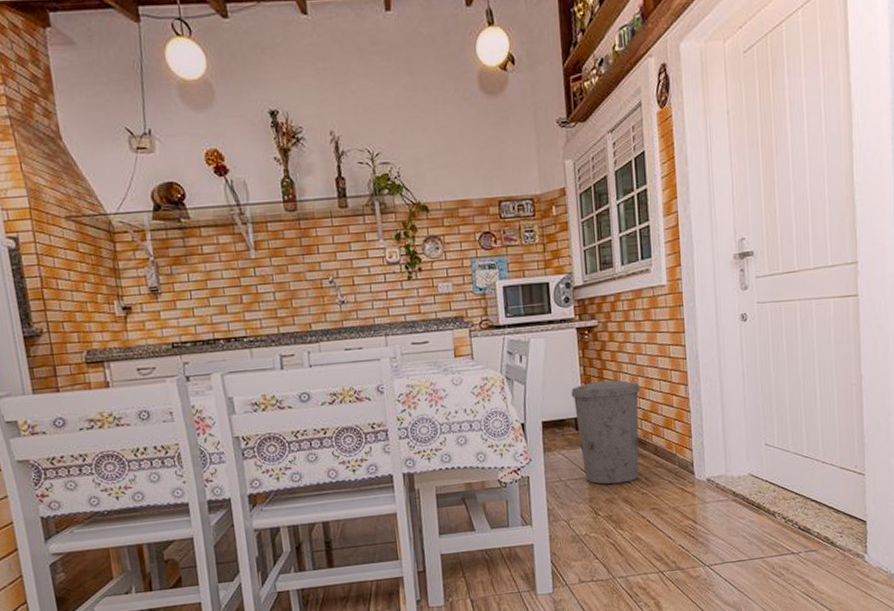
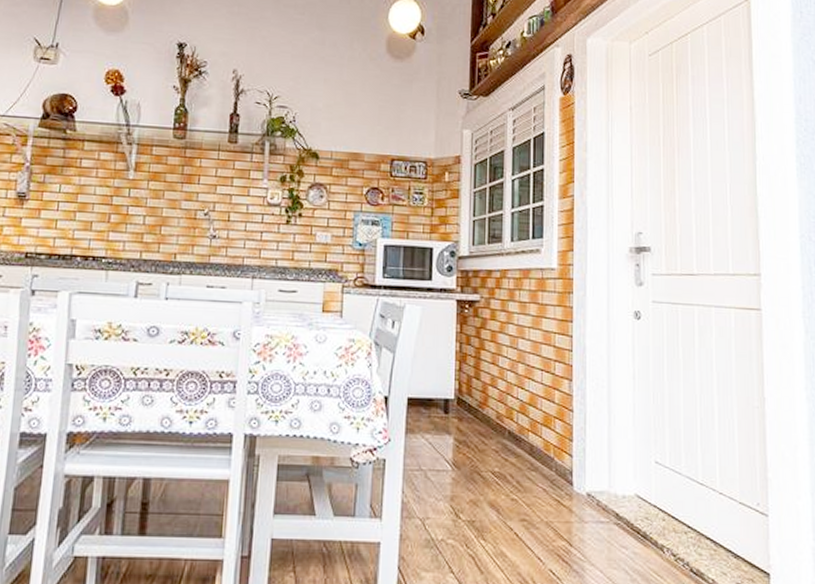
trash can: present [571,380,640,484] -> none [443,362,519,484]

